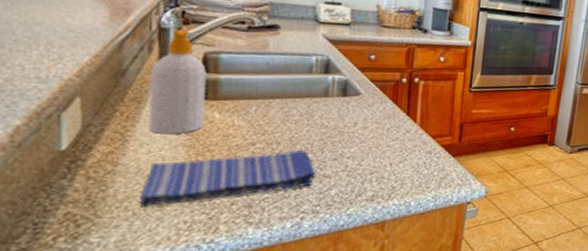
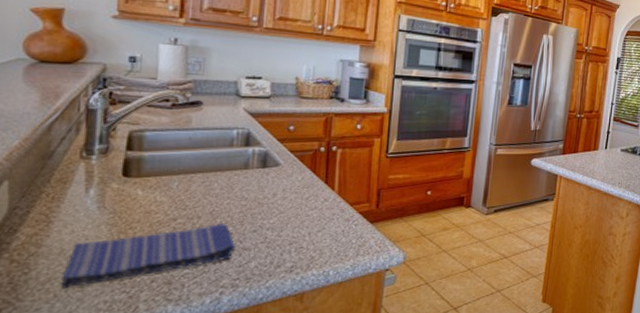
soap bottle: present [148,29,207,135] -> none [73,109,131,214]

